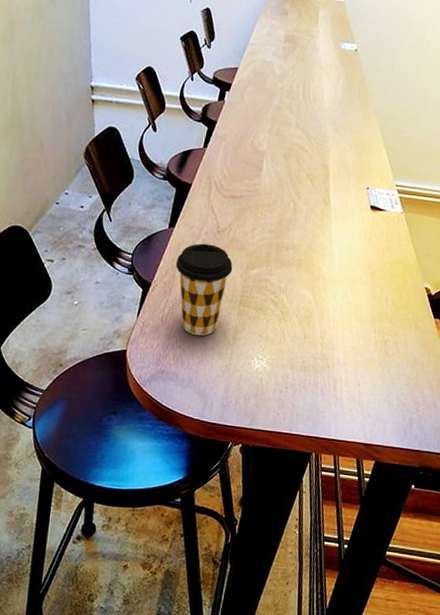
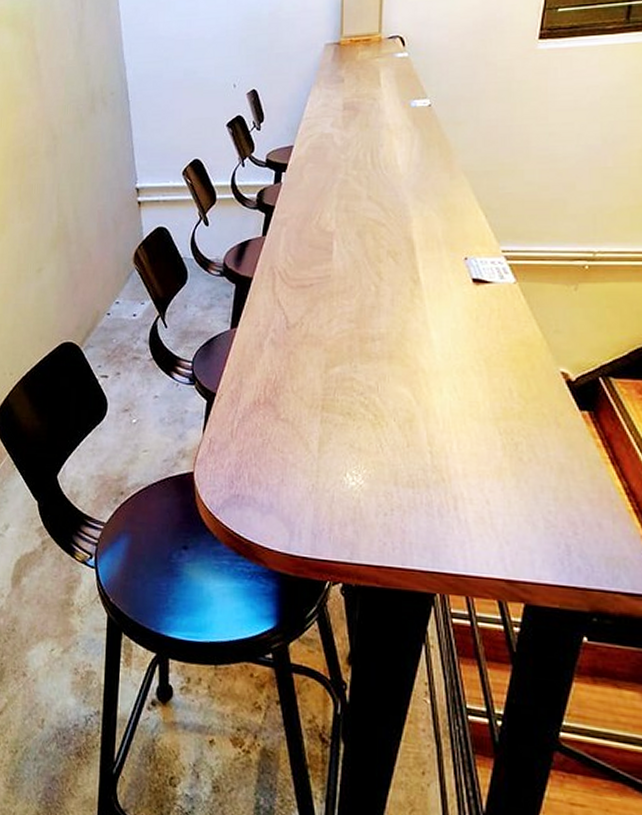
coffee cup: present [175,243,233,336] -> none [242,343,310,451]

